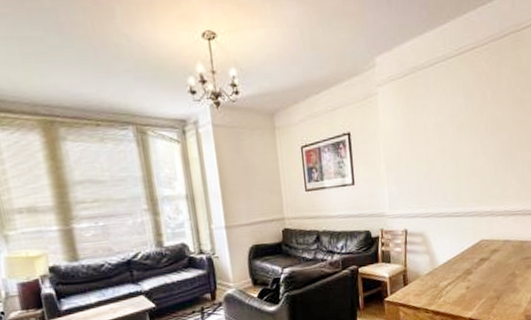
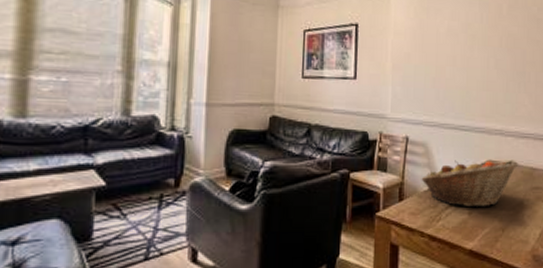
fruit basket: none [421,236,509,283] -> present [421,160,519,208]

